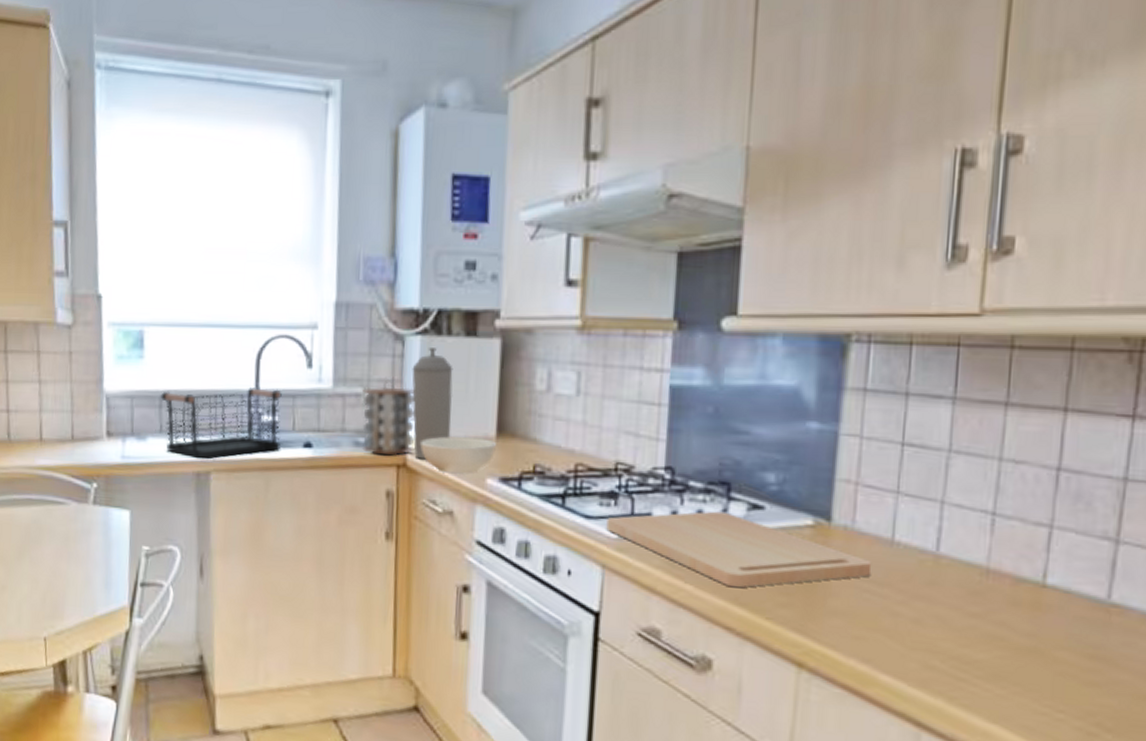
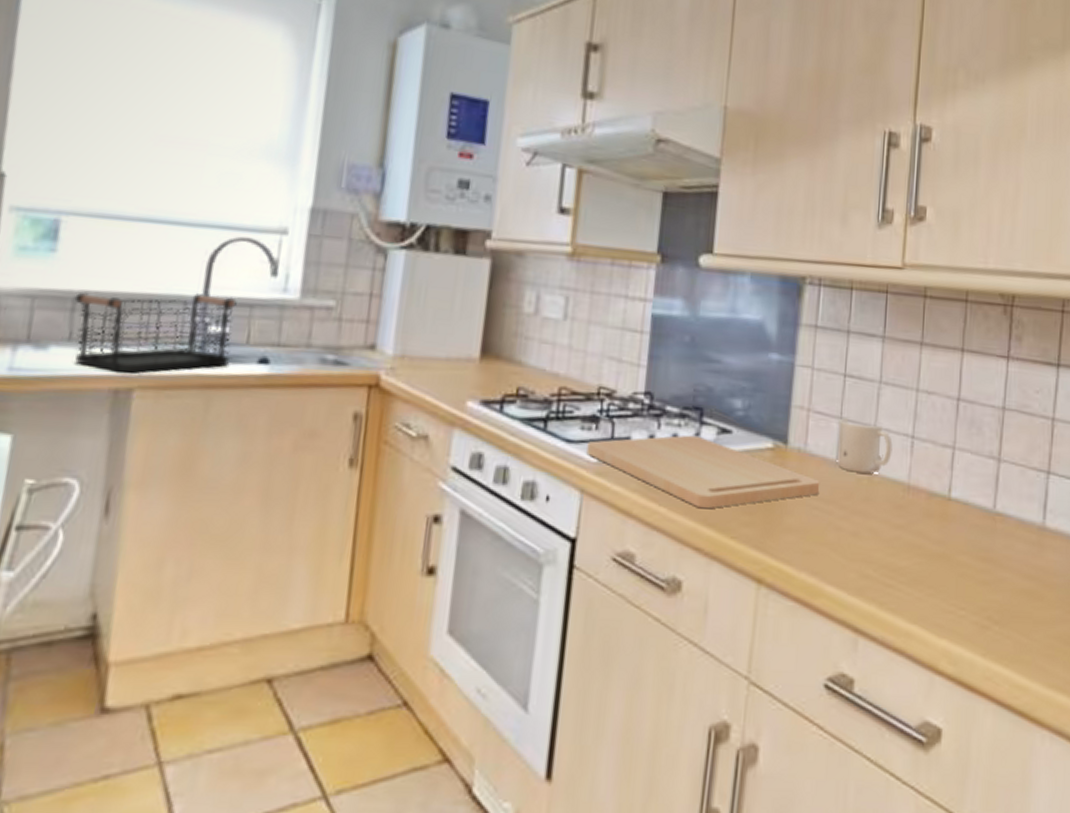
spice rack: present [362,378,415,456] -> none [329,292,394,376]
canister: present [410,348,453,459] -> none [387,263,439,380]
bowl: present [421,436,497,475] -> none [397,356,481,397]
mug: none [892,492,966,555] -> present [836,417,893,474]

